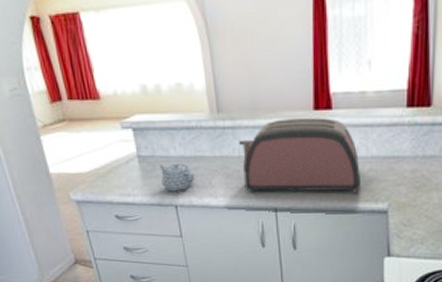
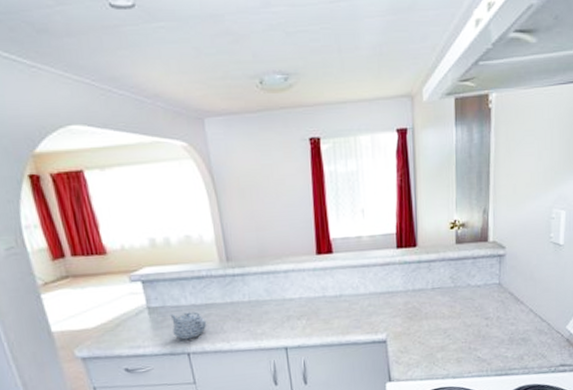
toaster: present [238,118,362,193] -> none [248,261,363,335]

